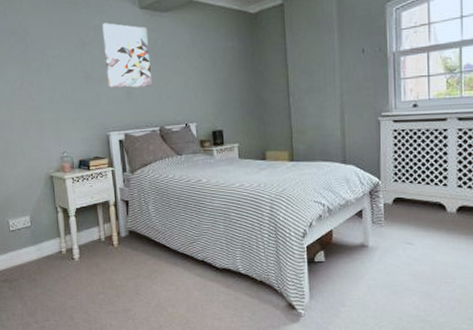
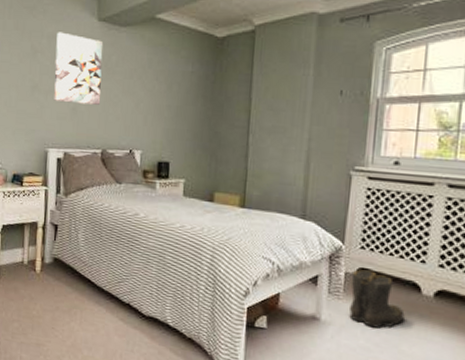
boots: none [389,199,435,246] -> present [348,269,405,328]

